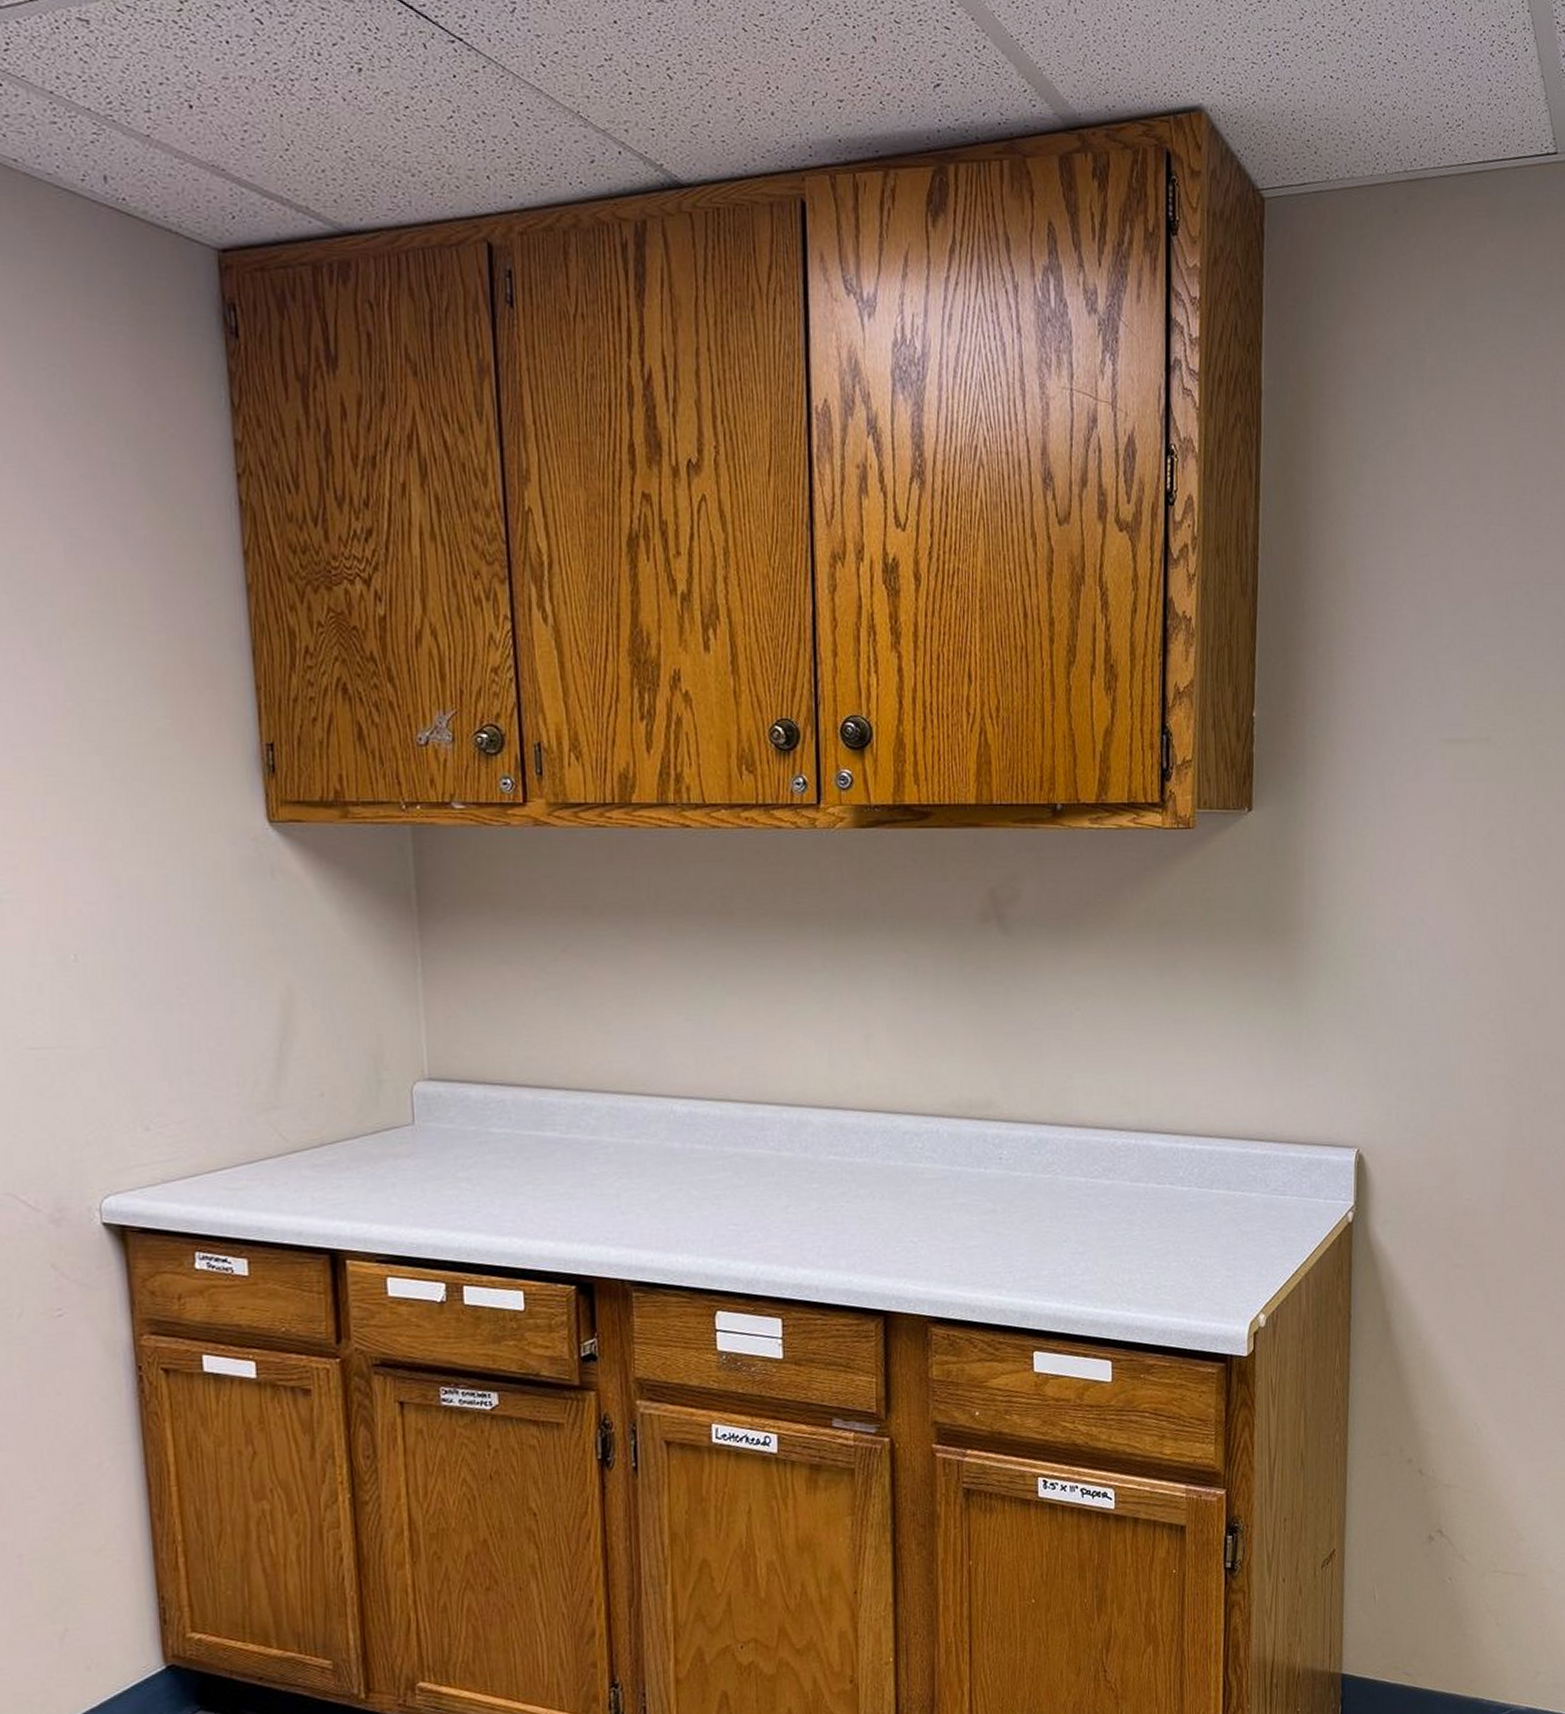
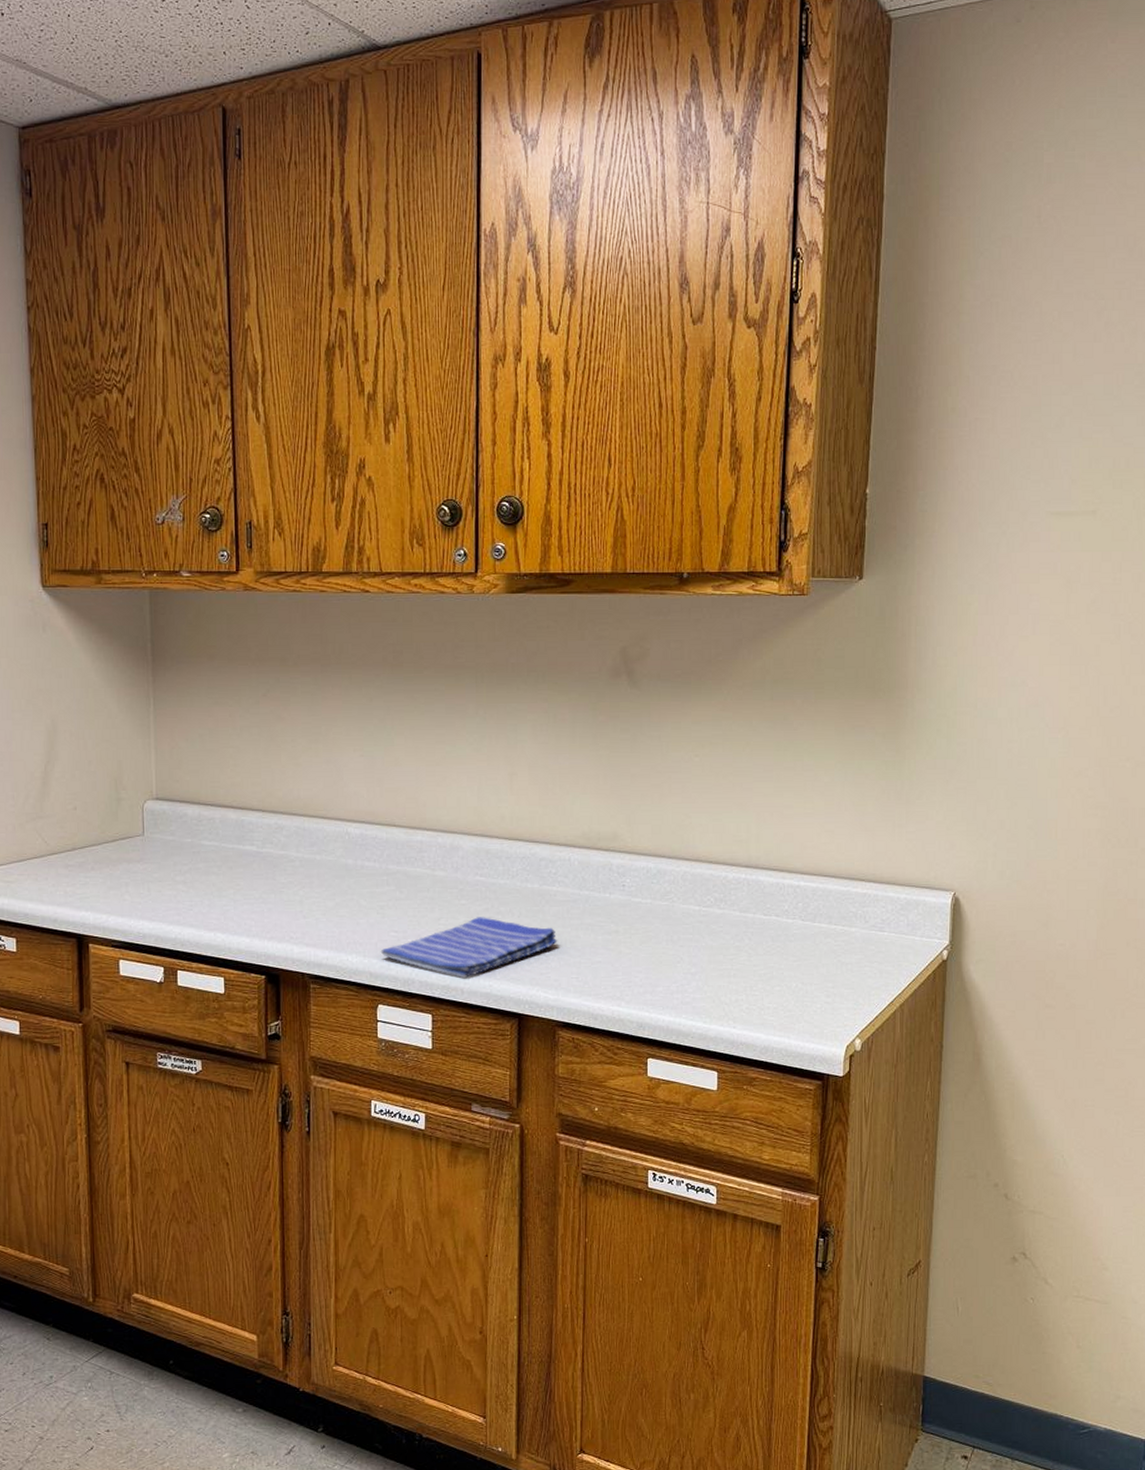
dish towel: none [717,1202,927,1275] -> present [380,917,558,979]

